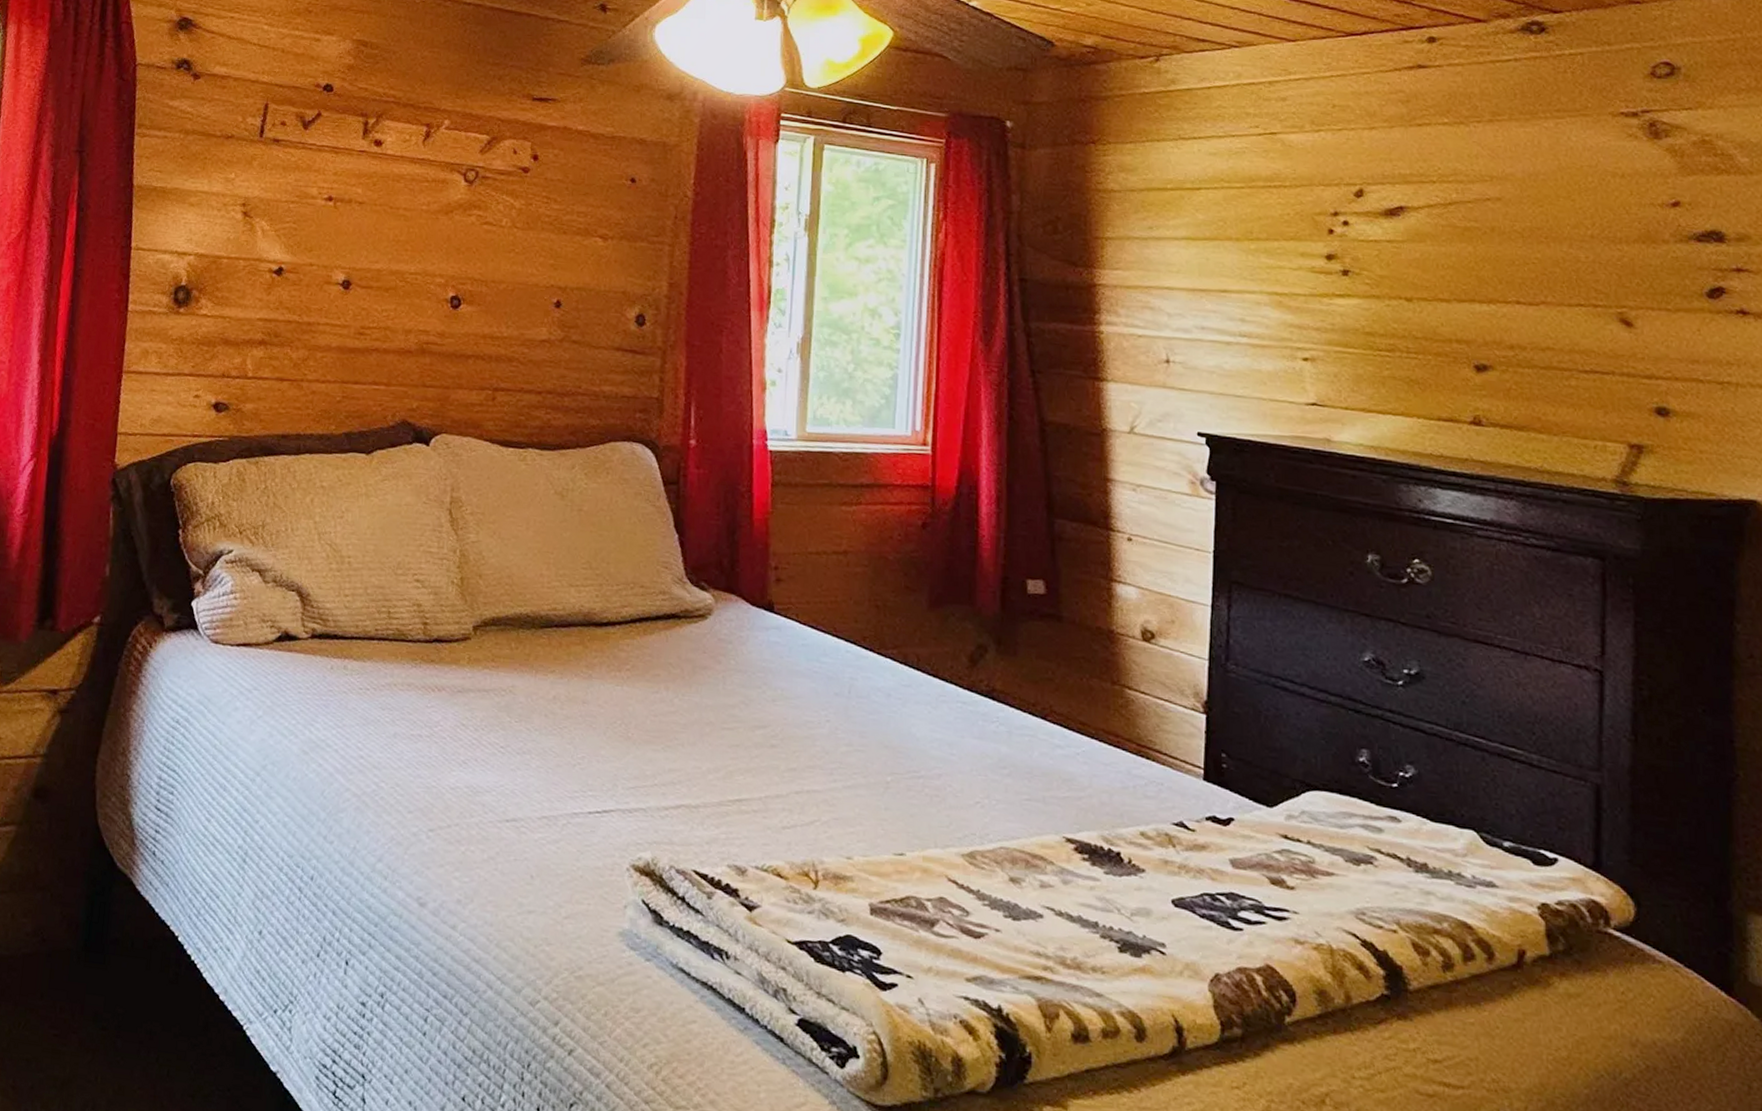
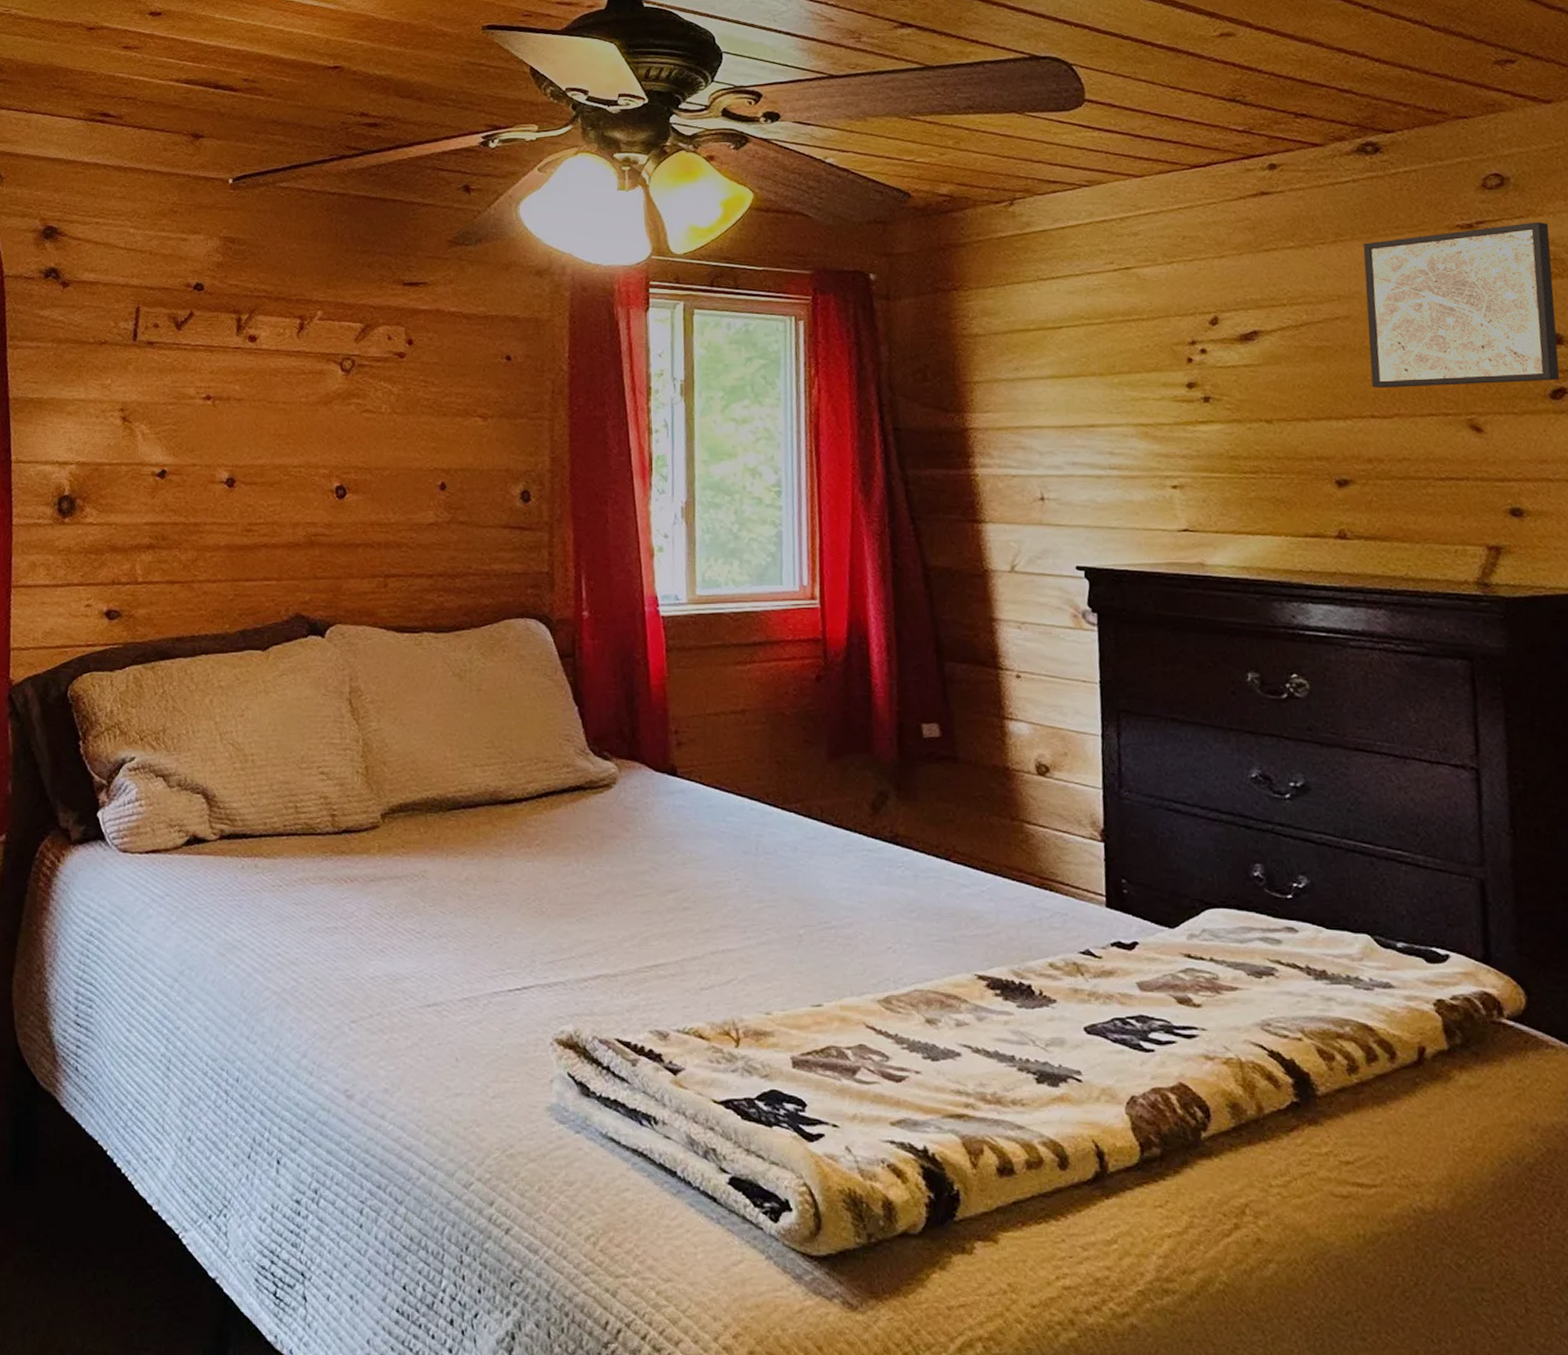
wall art: none [1519,114,1719,280] -> present [1363,221,1560,388]

